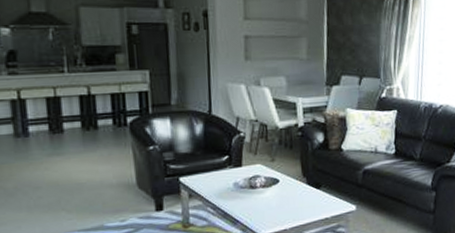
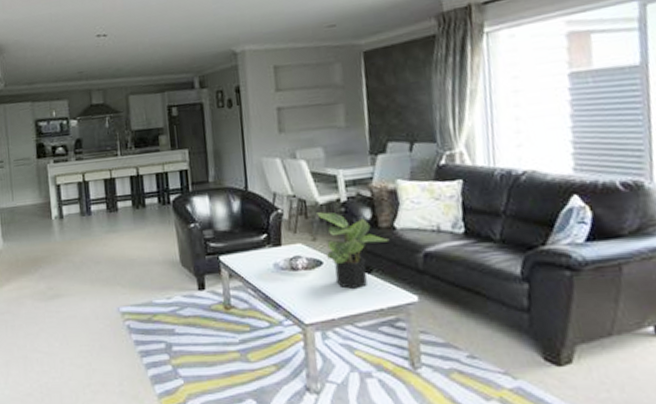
potted plant: none [275,135,337,203] -> present [315,211,390,289]

